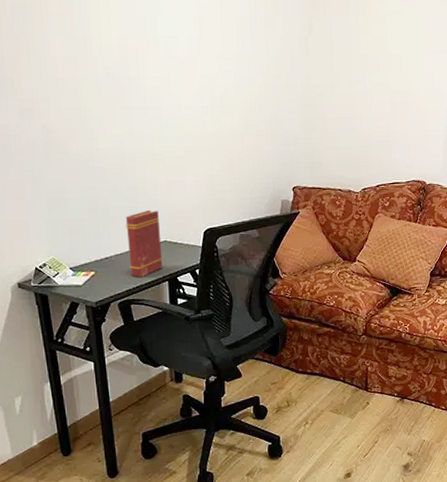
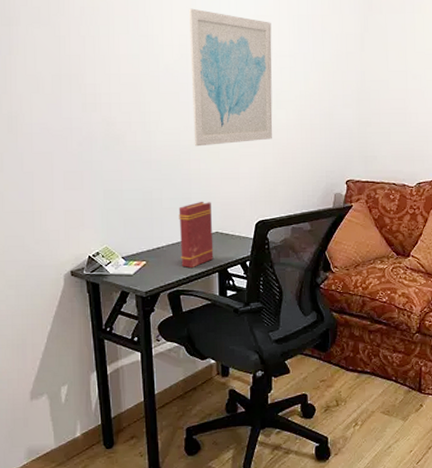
wall art: none [127,7,218,154] -> present [188,8,273,147]

